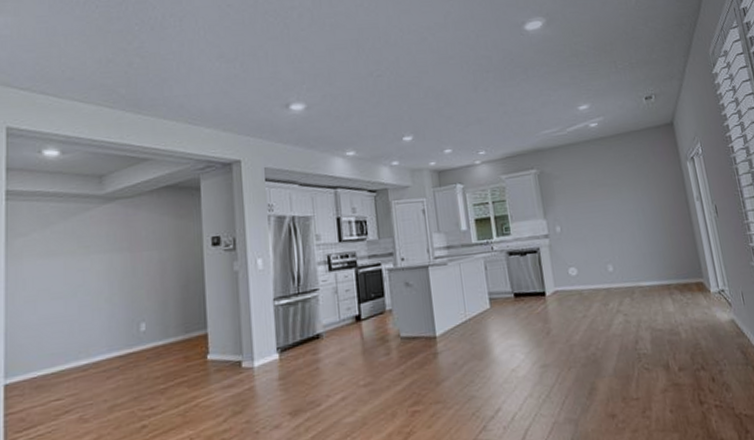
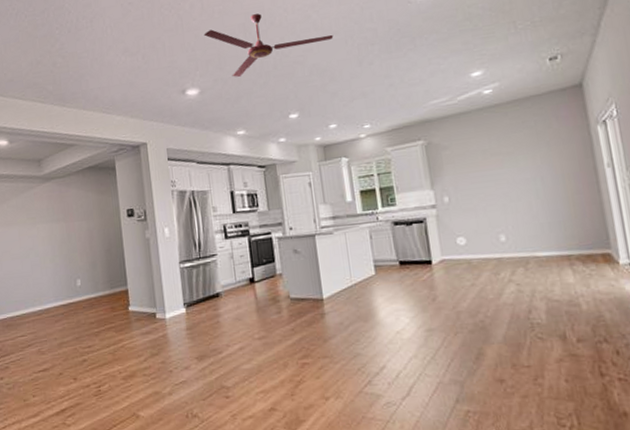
ceiling fan: none [312,31,449,94] -> present [203,13,334,77]

